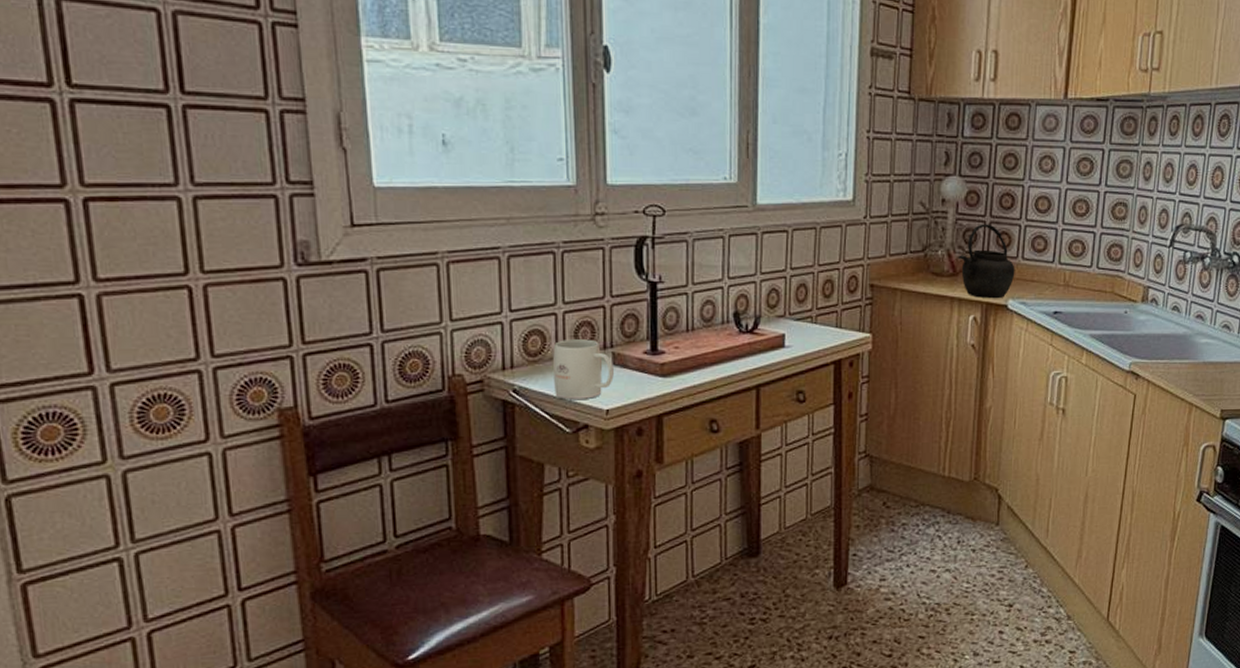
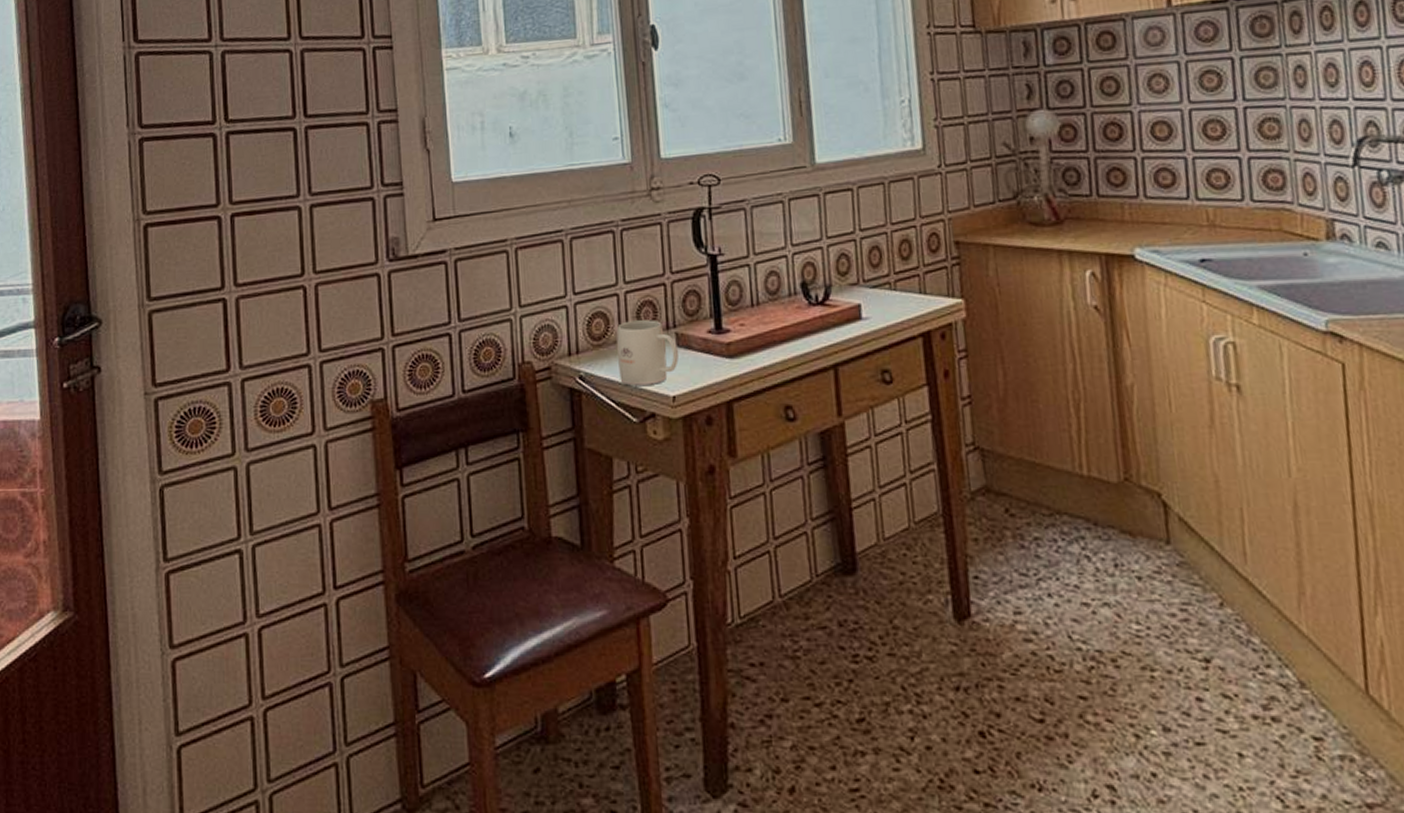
kettle: present [958,224,1015,299] -> none [1059,160,1139,249]

